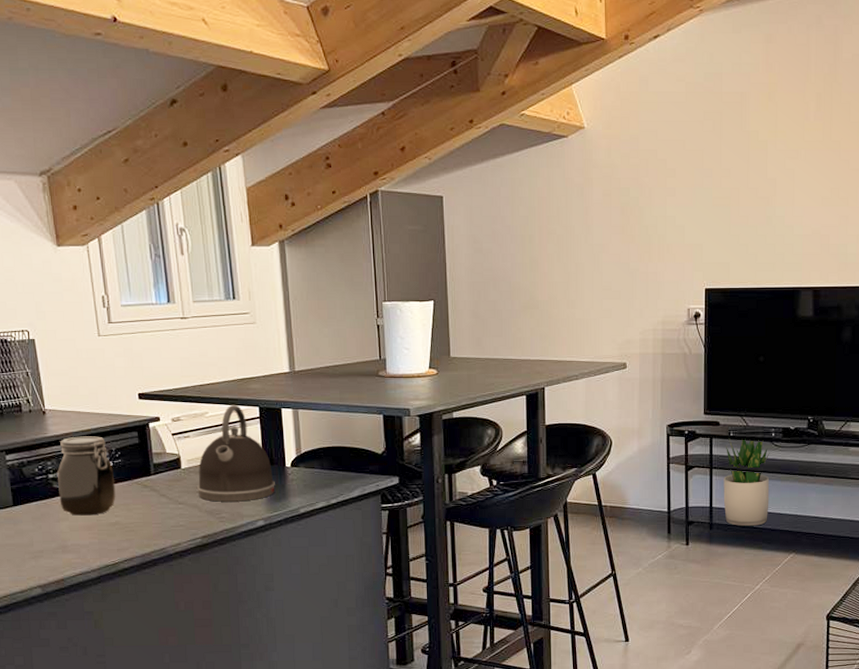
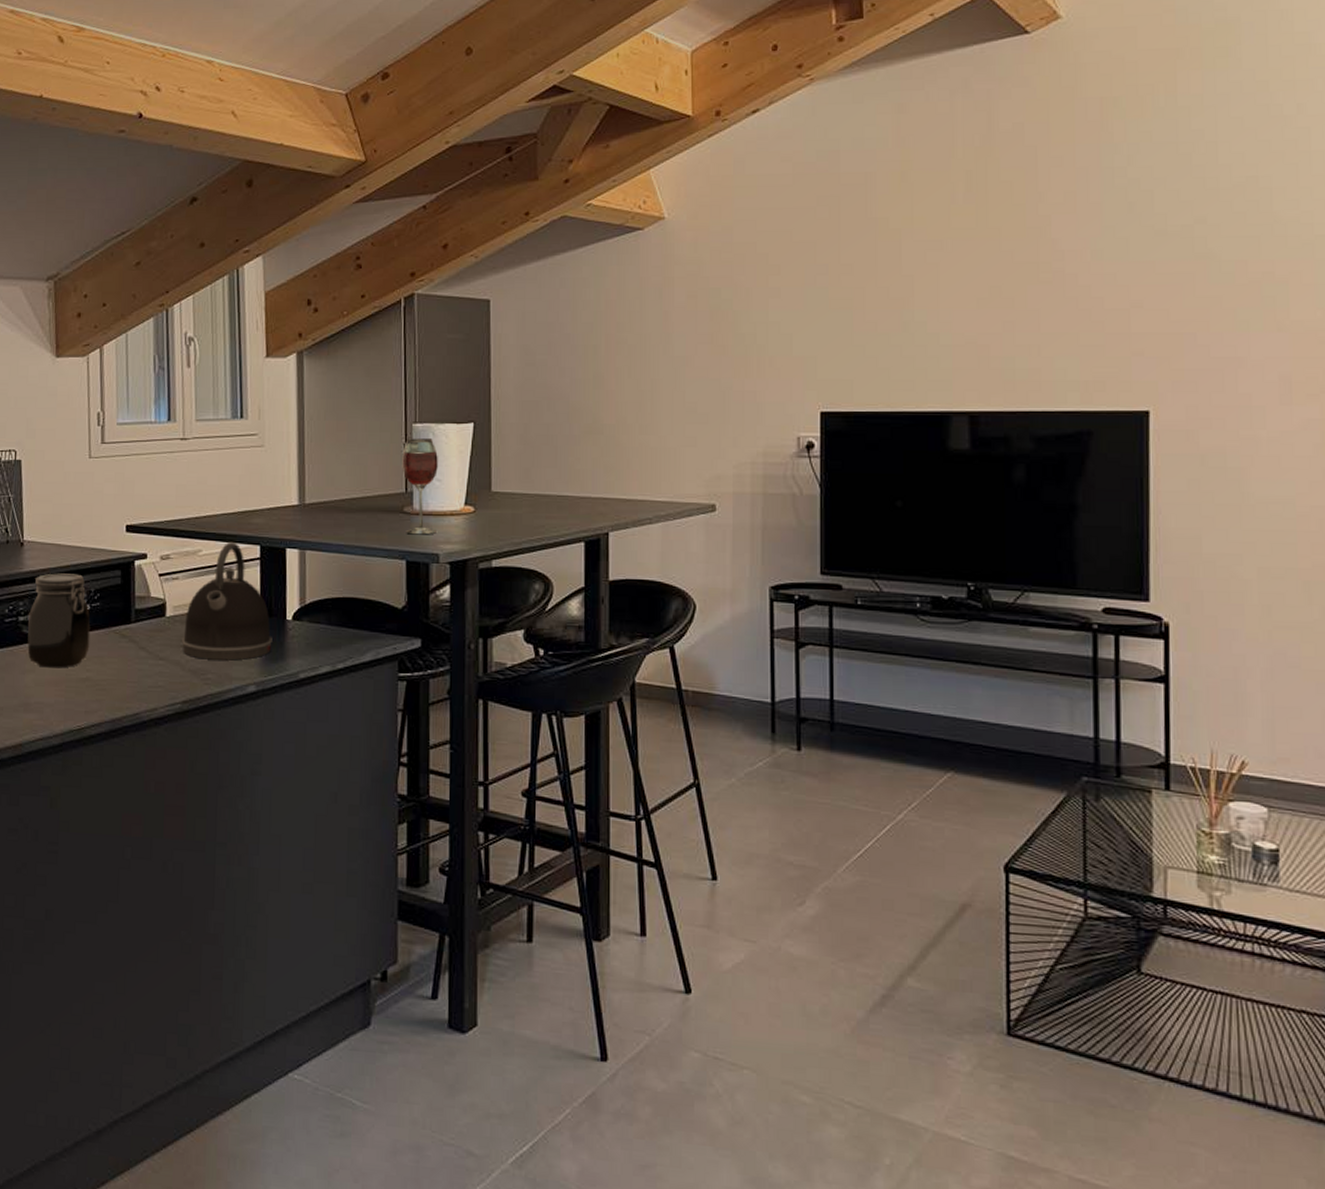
wineglass: none [375,314,407,394] -> present [402,438,438,535]
planter: present [723,439,770,526] -> none [849,608,915,730]

